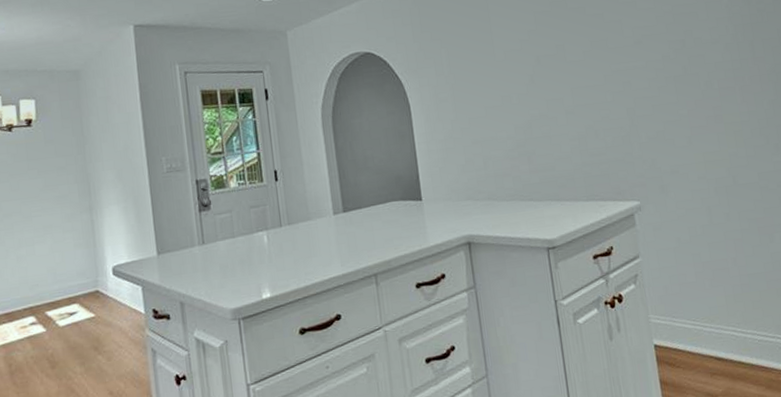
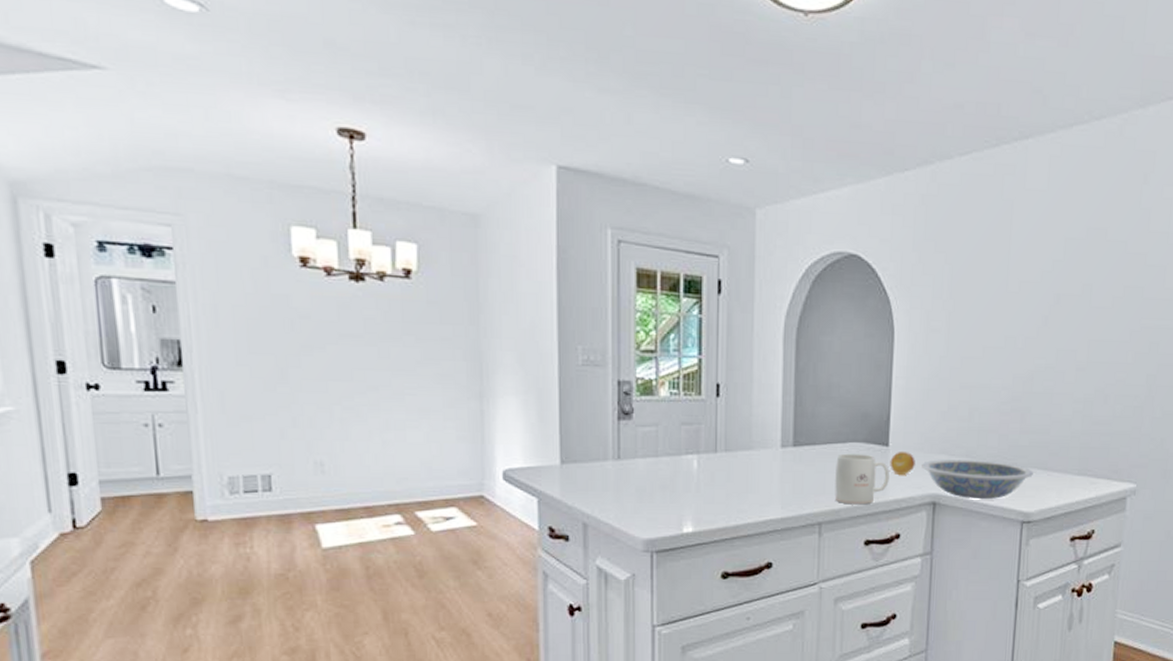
mug: none [380,210,428,255] -> present [834,453,890,505]
fruit: none [425,202,447,223] -> present [890,450,915,475]
ceramic bowl: none [452,200,549,235] -> present [922,459,1033,500]

